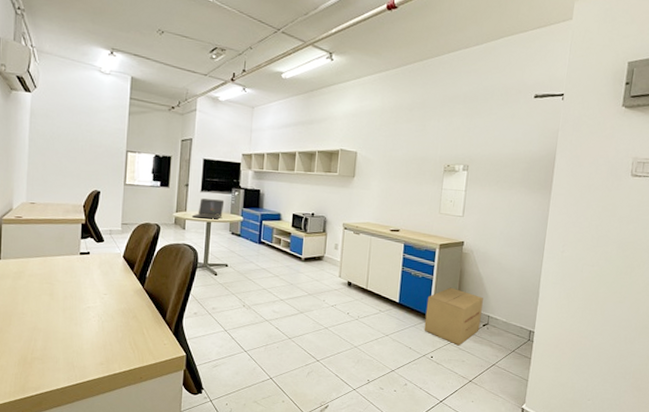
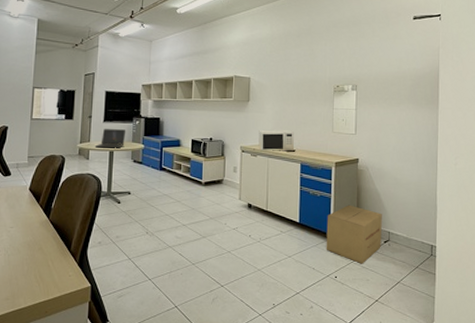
microwave: none [361,207,400,231] -> present [258,129,294,152]

